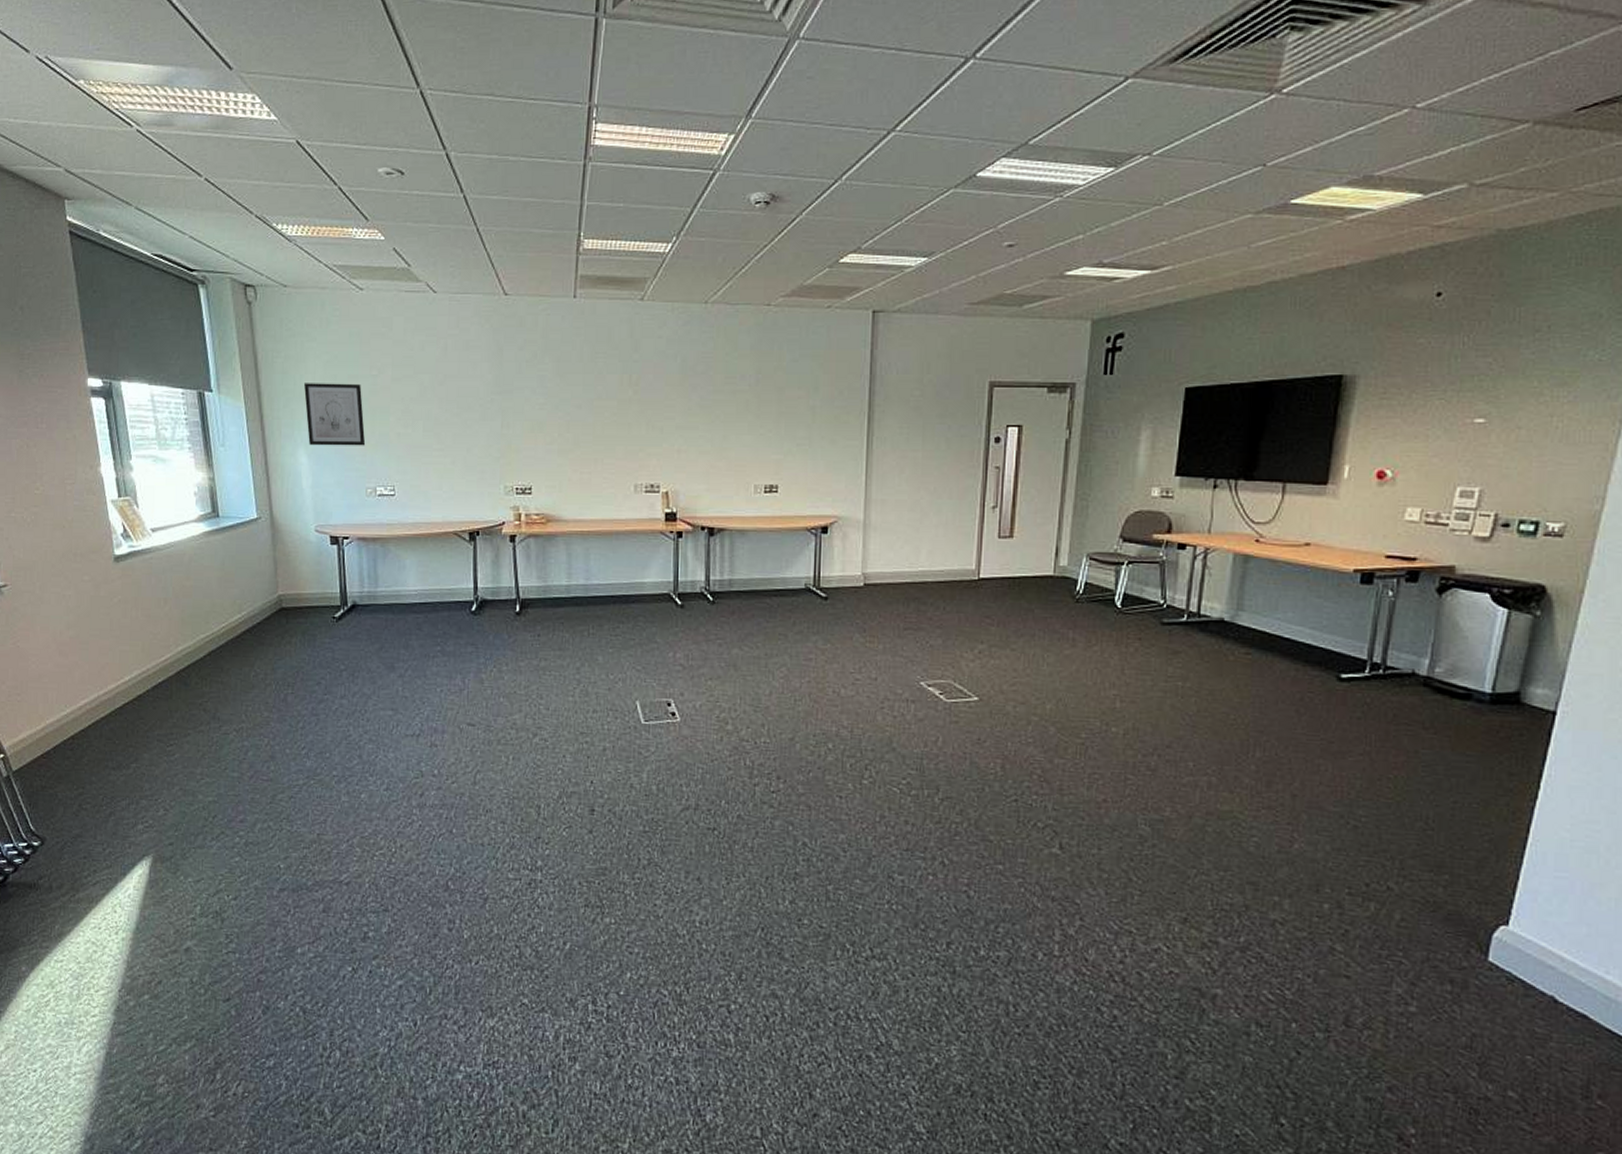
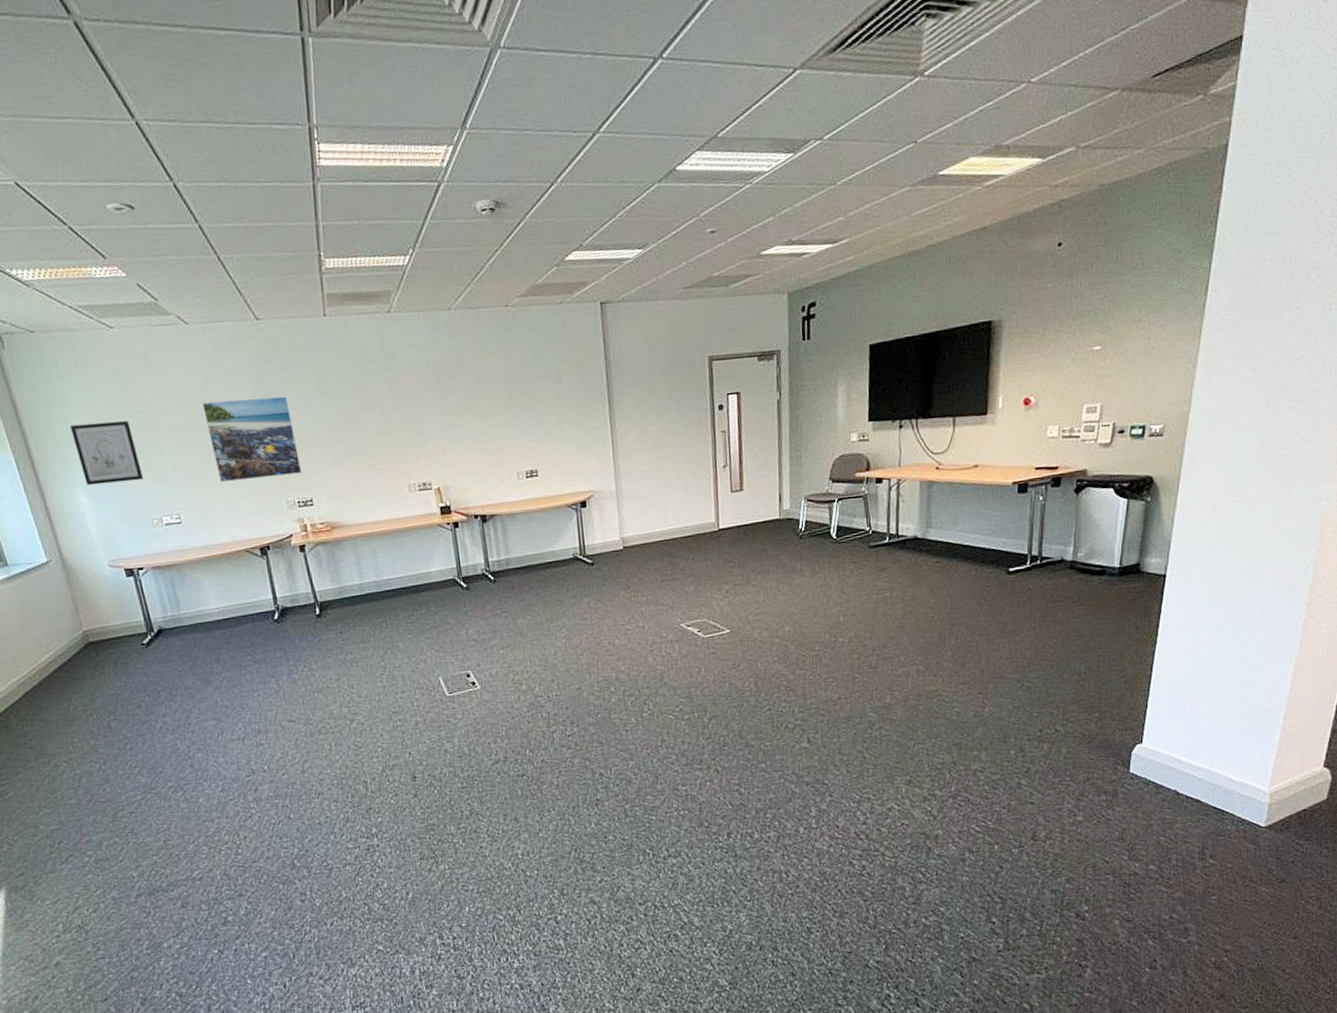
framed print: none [436,374,526,459] -> present [202,396,302,483]

